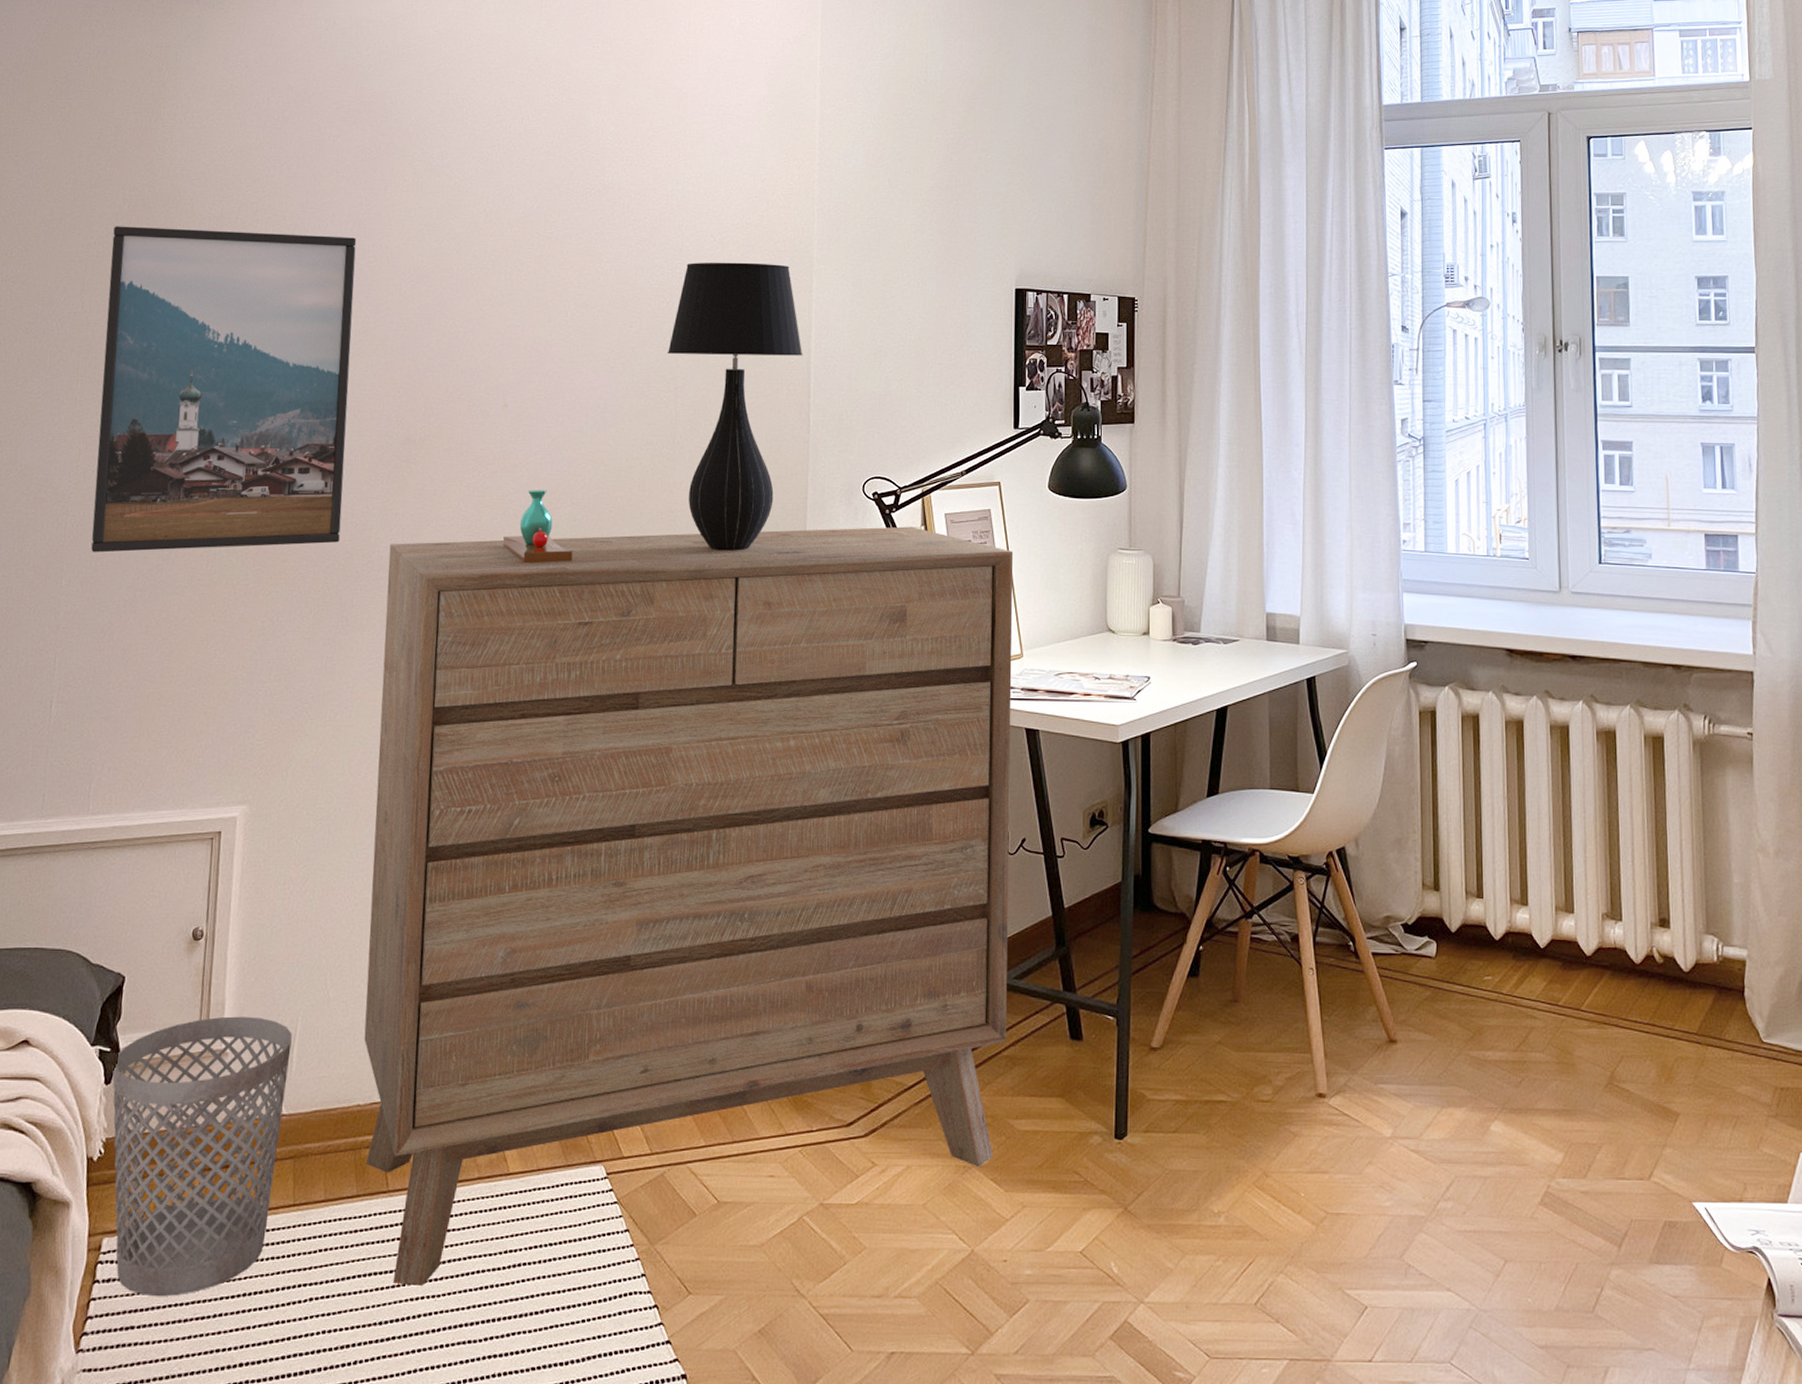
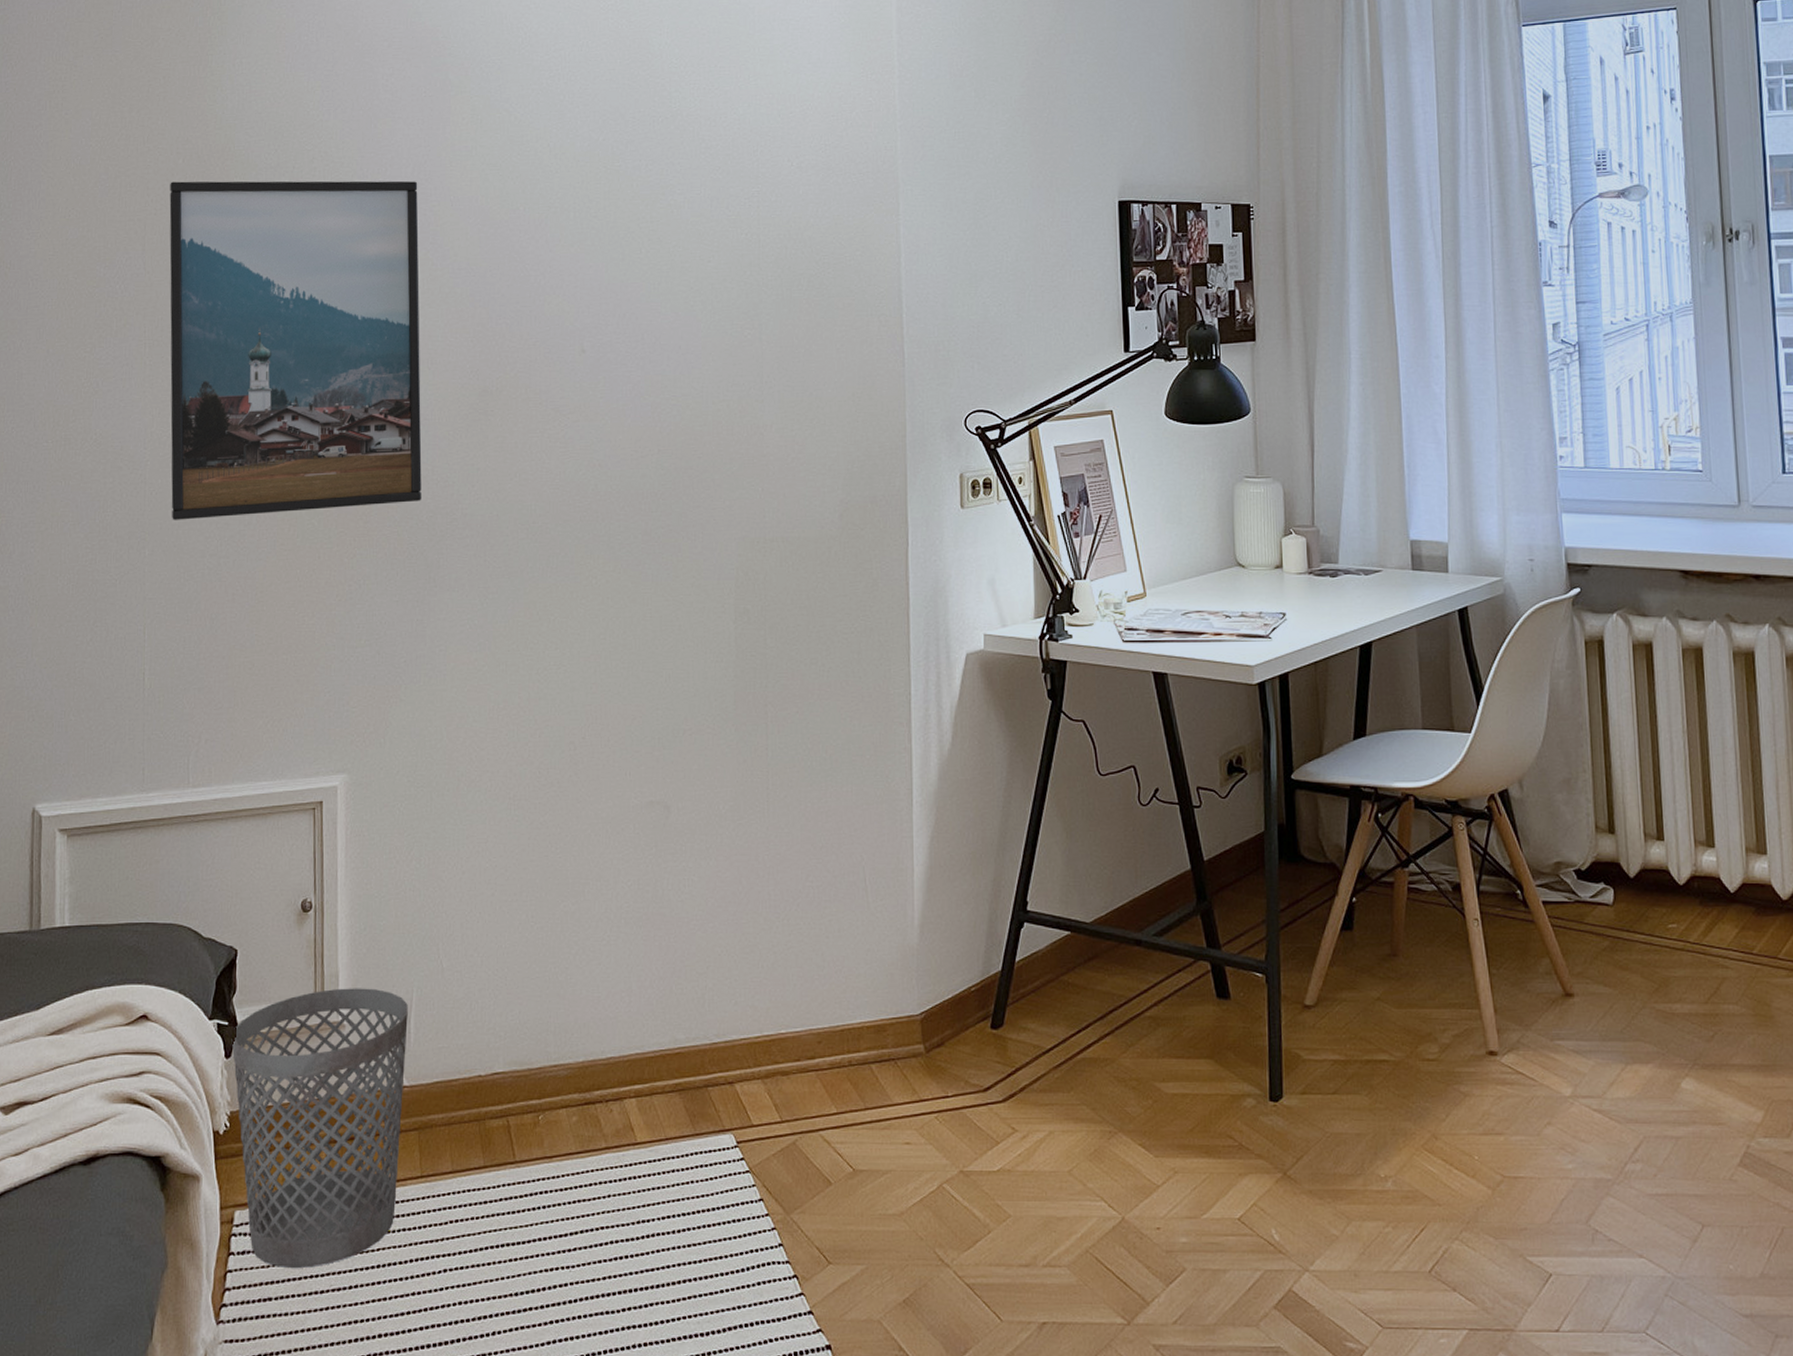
dresser: present [364,526,1014,1287] -> none [473,461,1148,1258]
vase: present [503,490,573,563] -> none [590,438,663,515]
table lamp: present [667,262,803,551] -> none [748,187,893,495]

